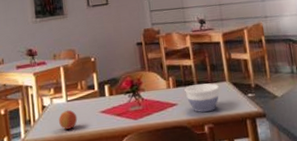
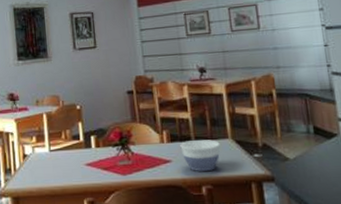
apple: present [59,109,78,130] -> none [41,160,61,181]

